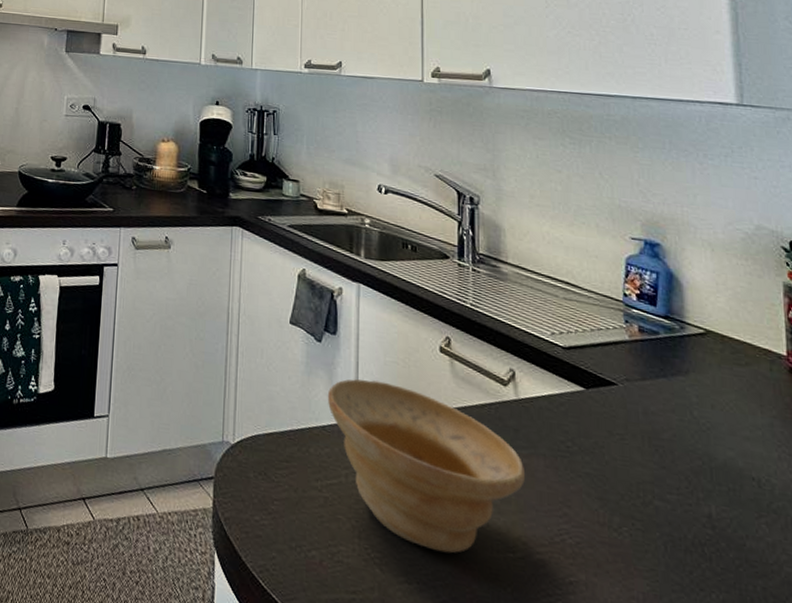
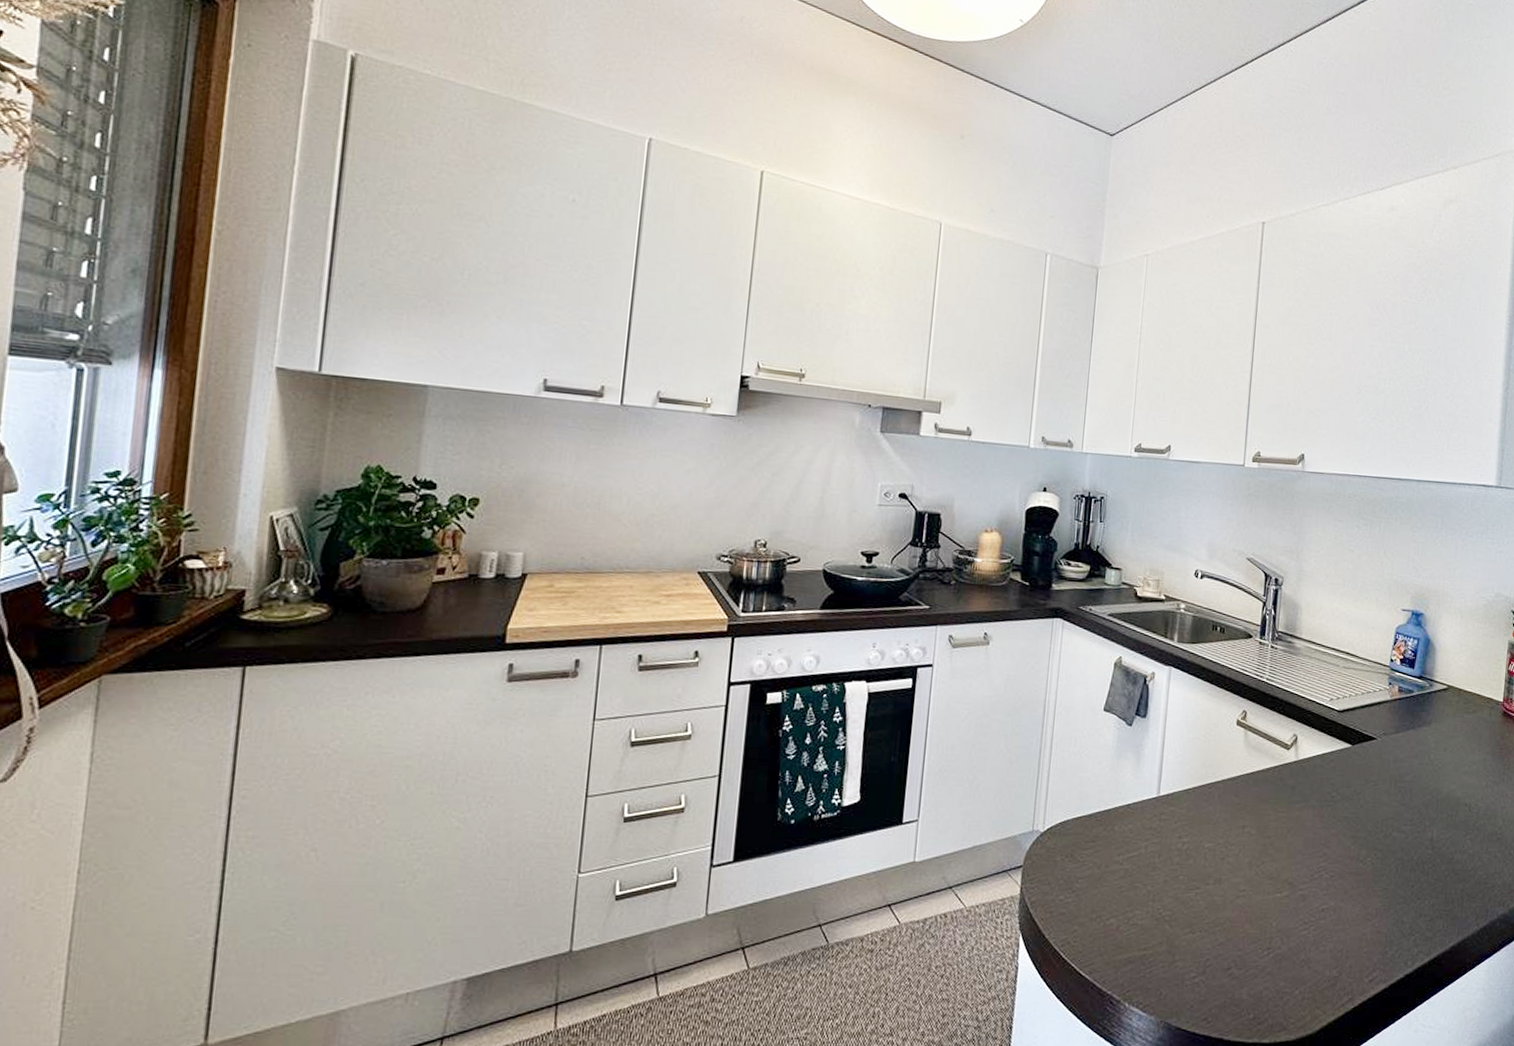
bowl: present [327,379,526,554] -> none [1133,757,1298,902]

